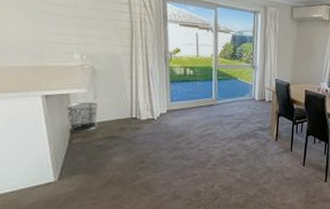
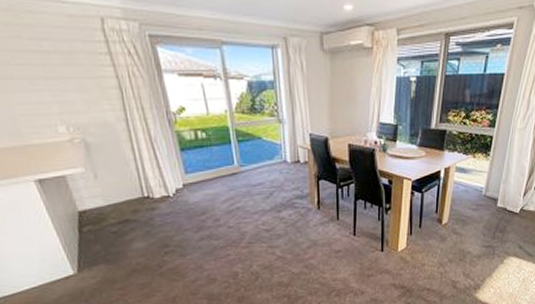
waste bin: present [65,102,98,133] -> none [64,182,106,220]

